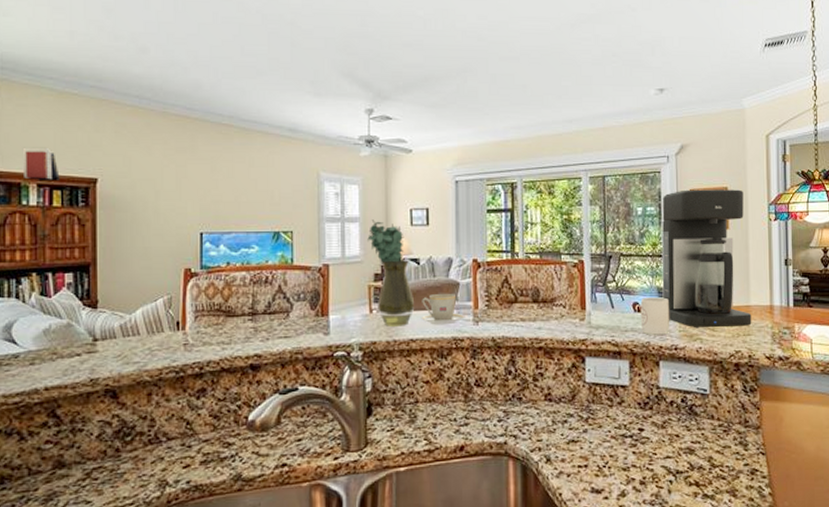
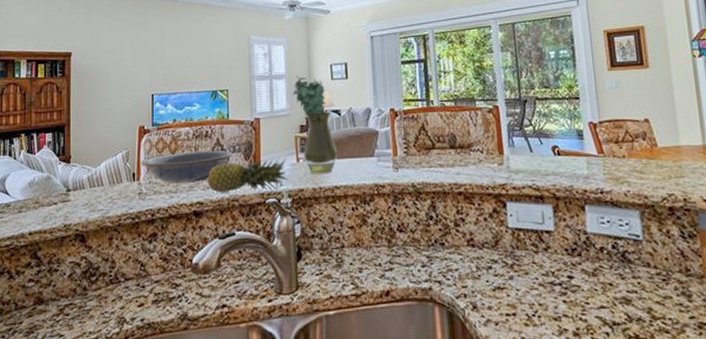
books: present [22,147,60,181] -> none [16,29,43,58]
bowl: none [187,298,298,335] -> present [141,150,233,185]
fruit: none [268,308,361,346] -> present [208,158,290,194]
teacup: present [421,293,465,325] -> none [343,141,385,173]
mug: present [640,297,670,335] -> none [560,140,593,179]
coffee maker: present [662,189,752,329] -> none [575,27,684,171]

